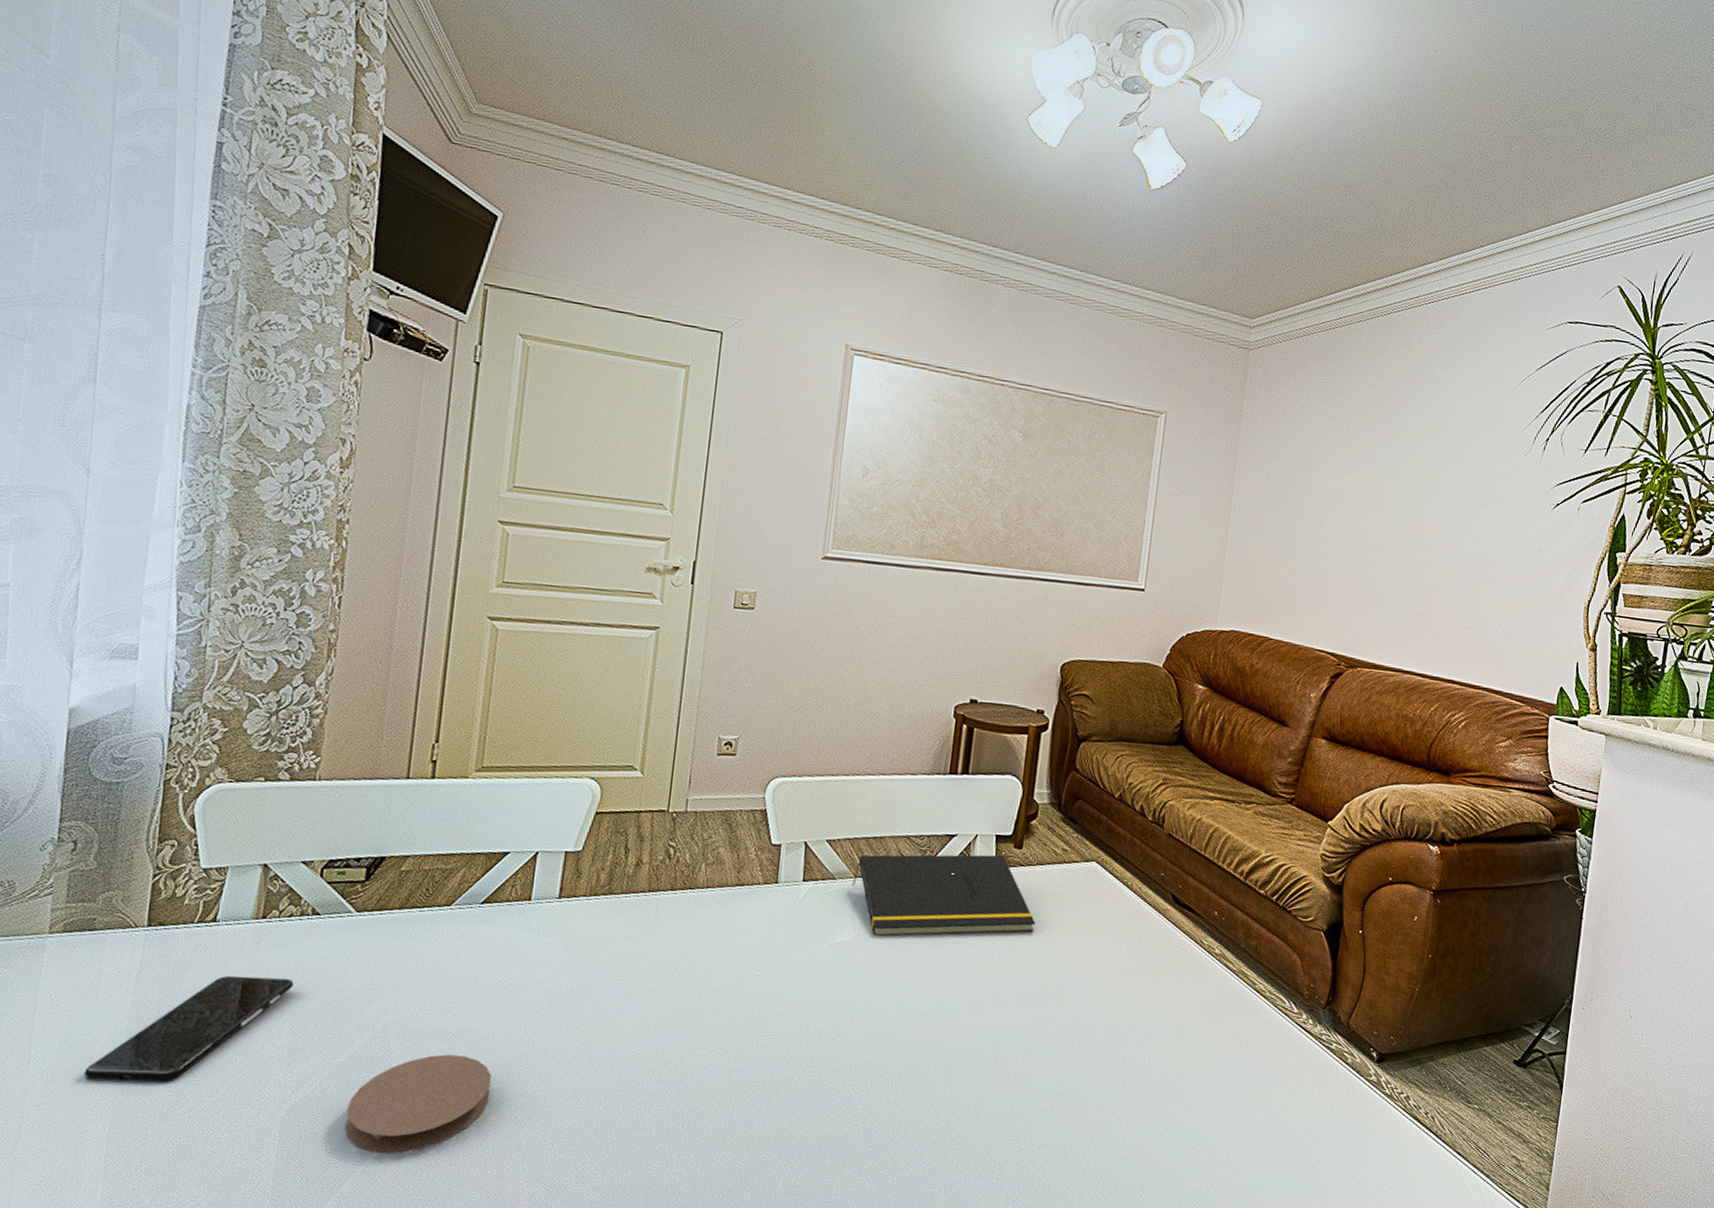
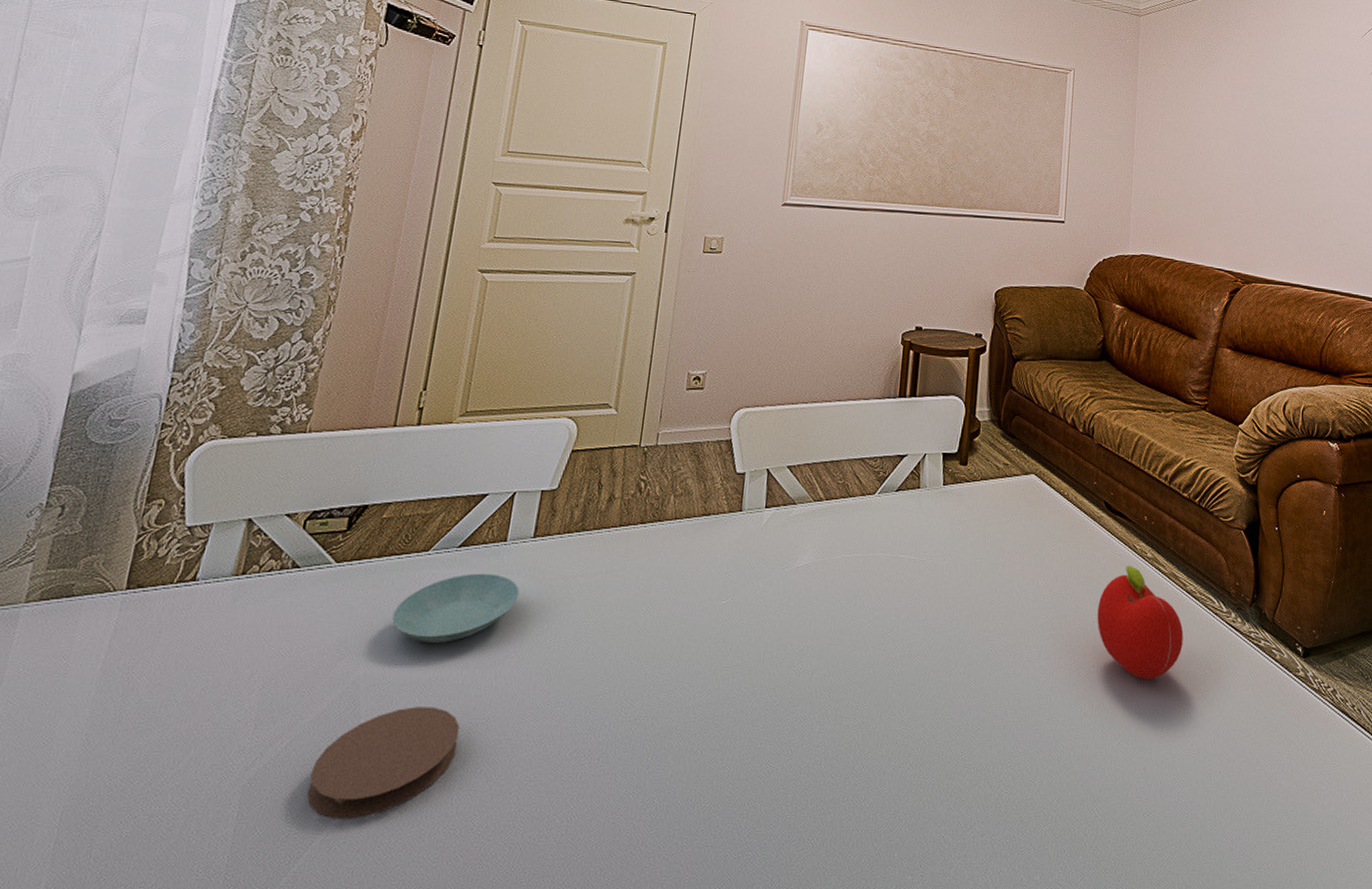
smartphone: present [84,975,294,1082] -> none [43,635,268,758]
saucer: none [418,930,546,996] -> present [392,573,520,643]
notepad: present [852,854,1036,937] -> none [811,472,983,559]
fruit: none [1155,961,1249,1074] -> present [1097,566,1184,679]

